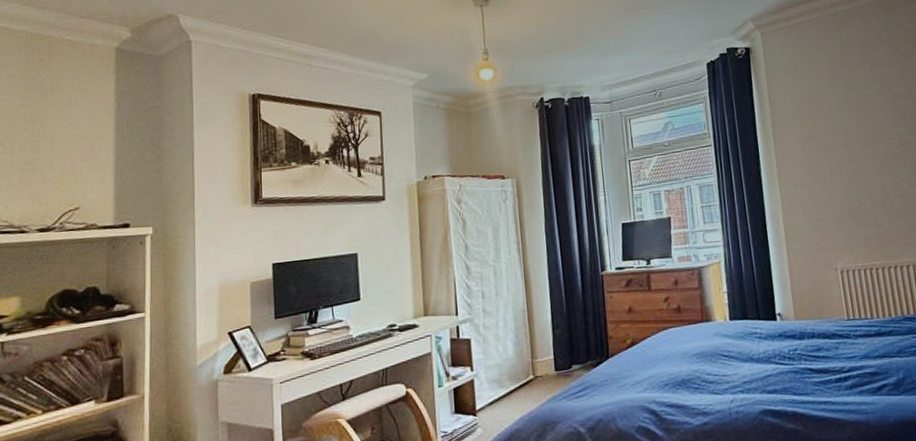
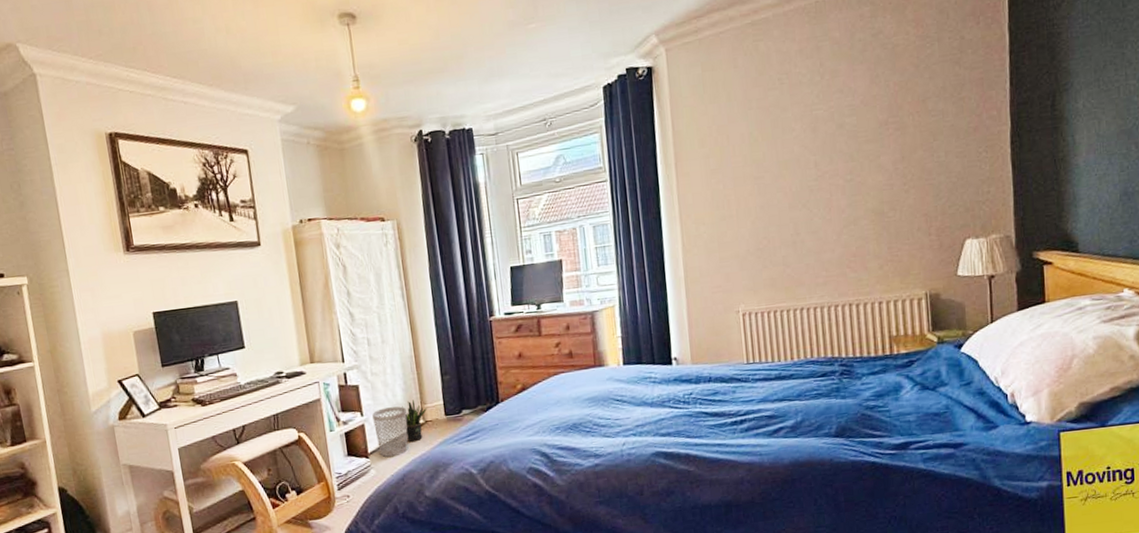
wastebasket: none [482,361,517,415] -> present [372,406,408,457]
potted plant: none [512,354,538,398] -> present [402,400,428,442]

